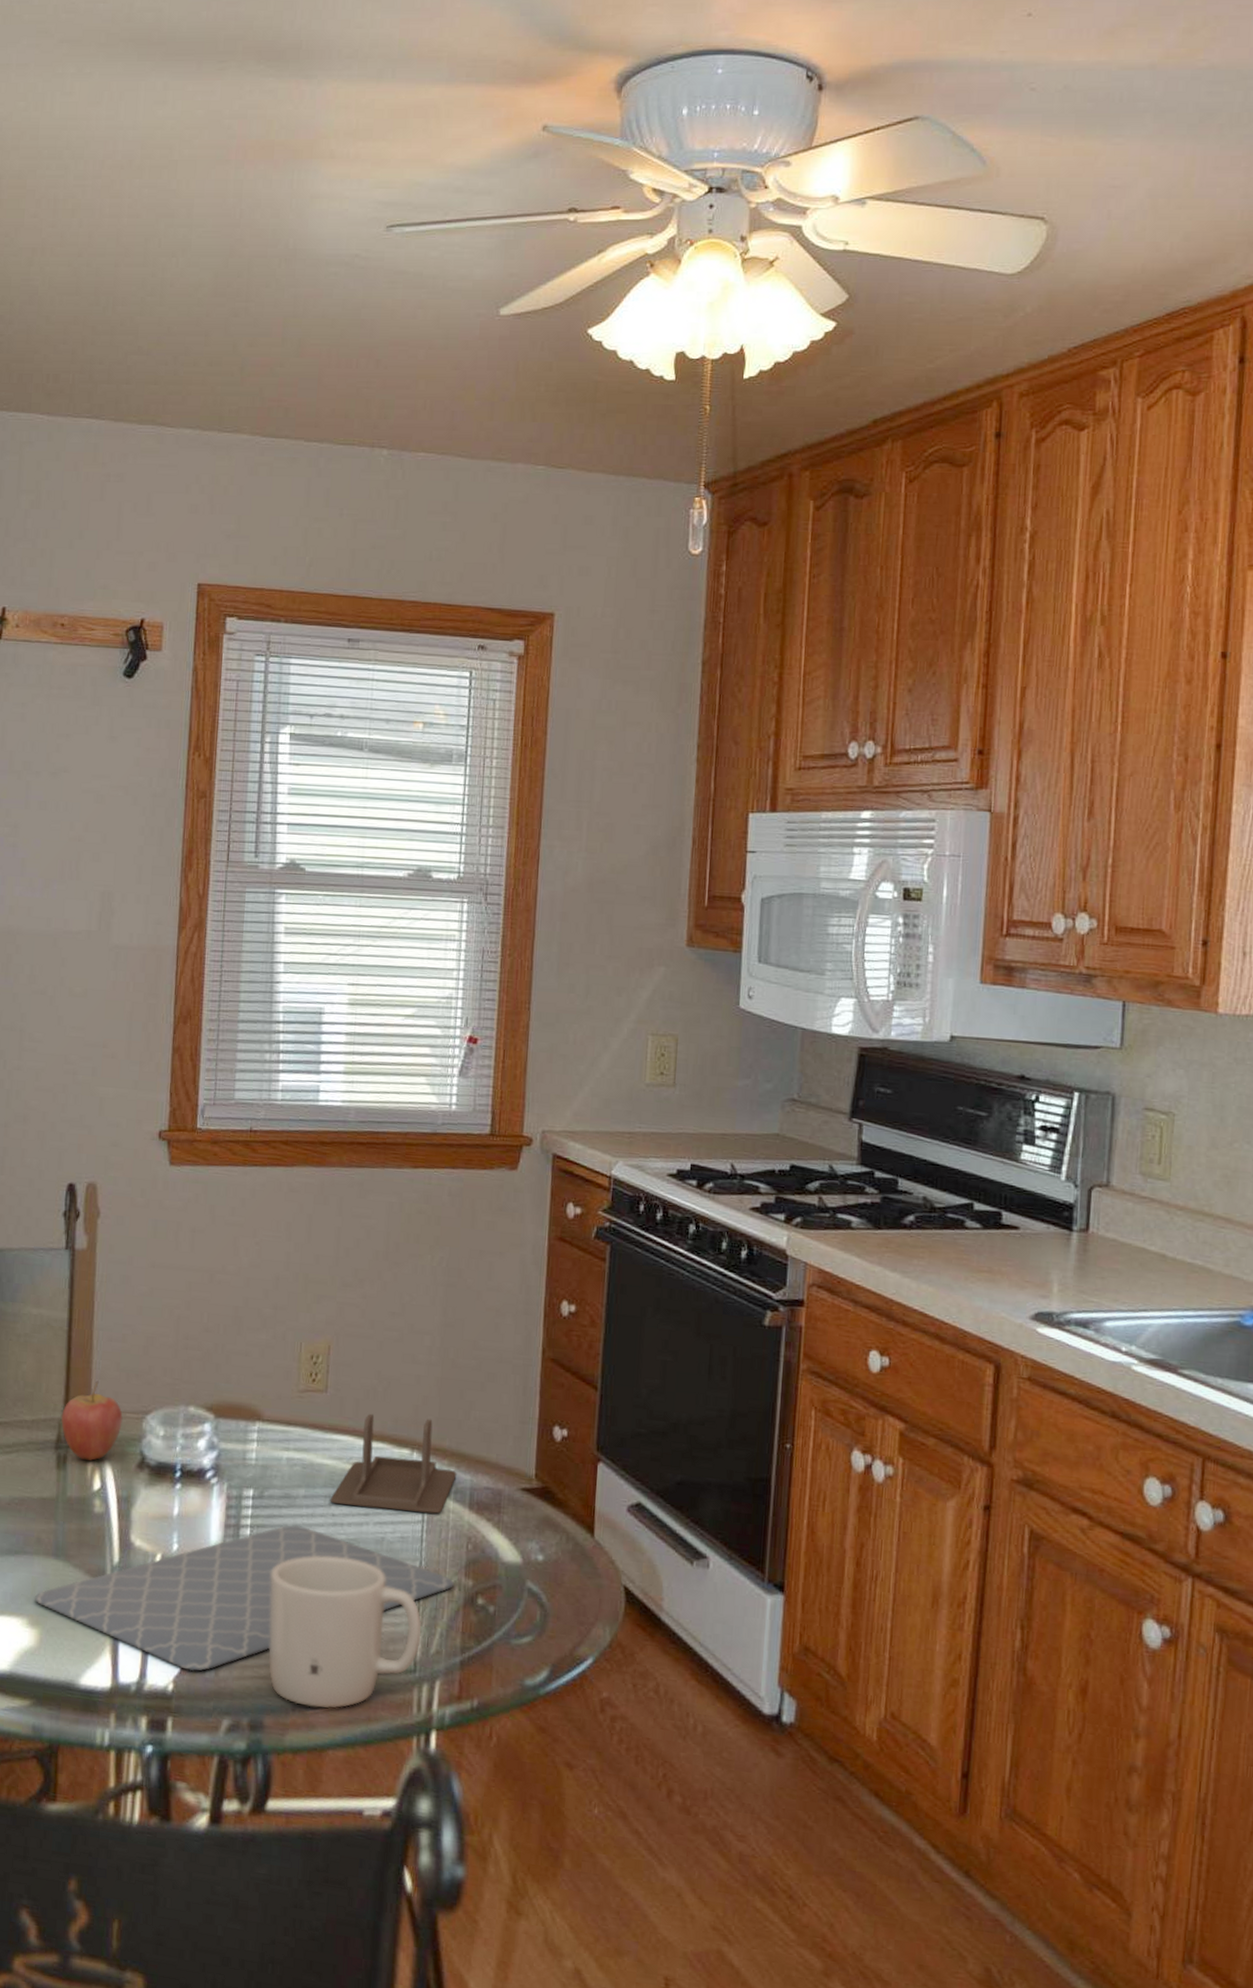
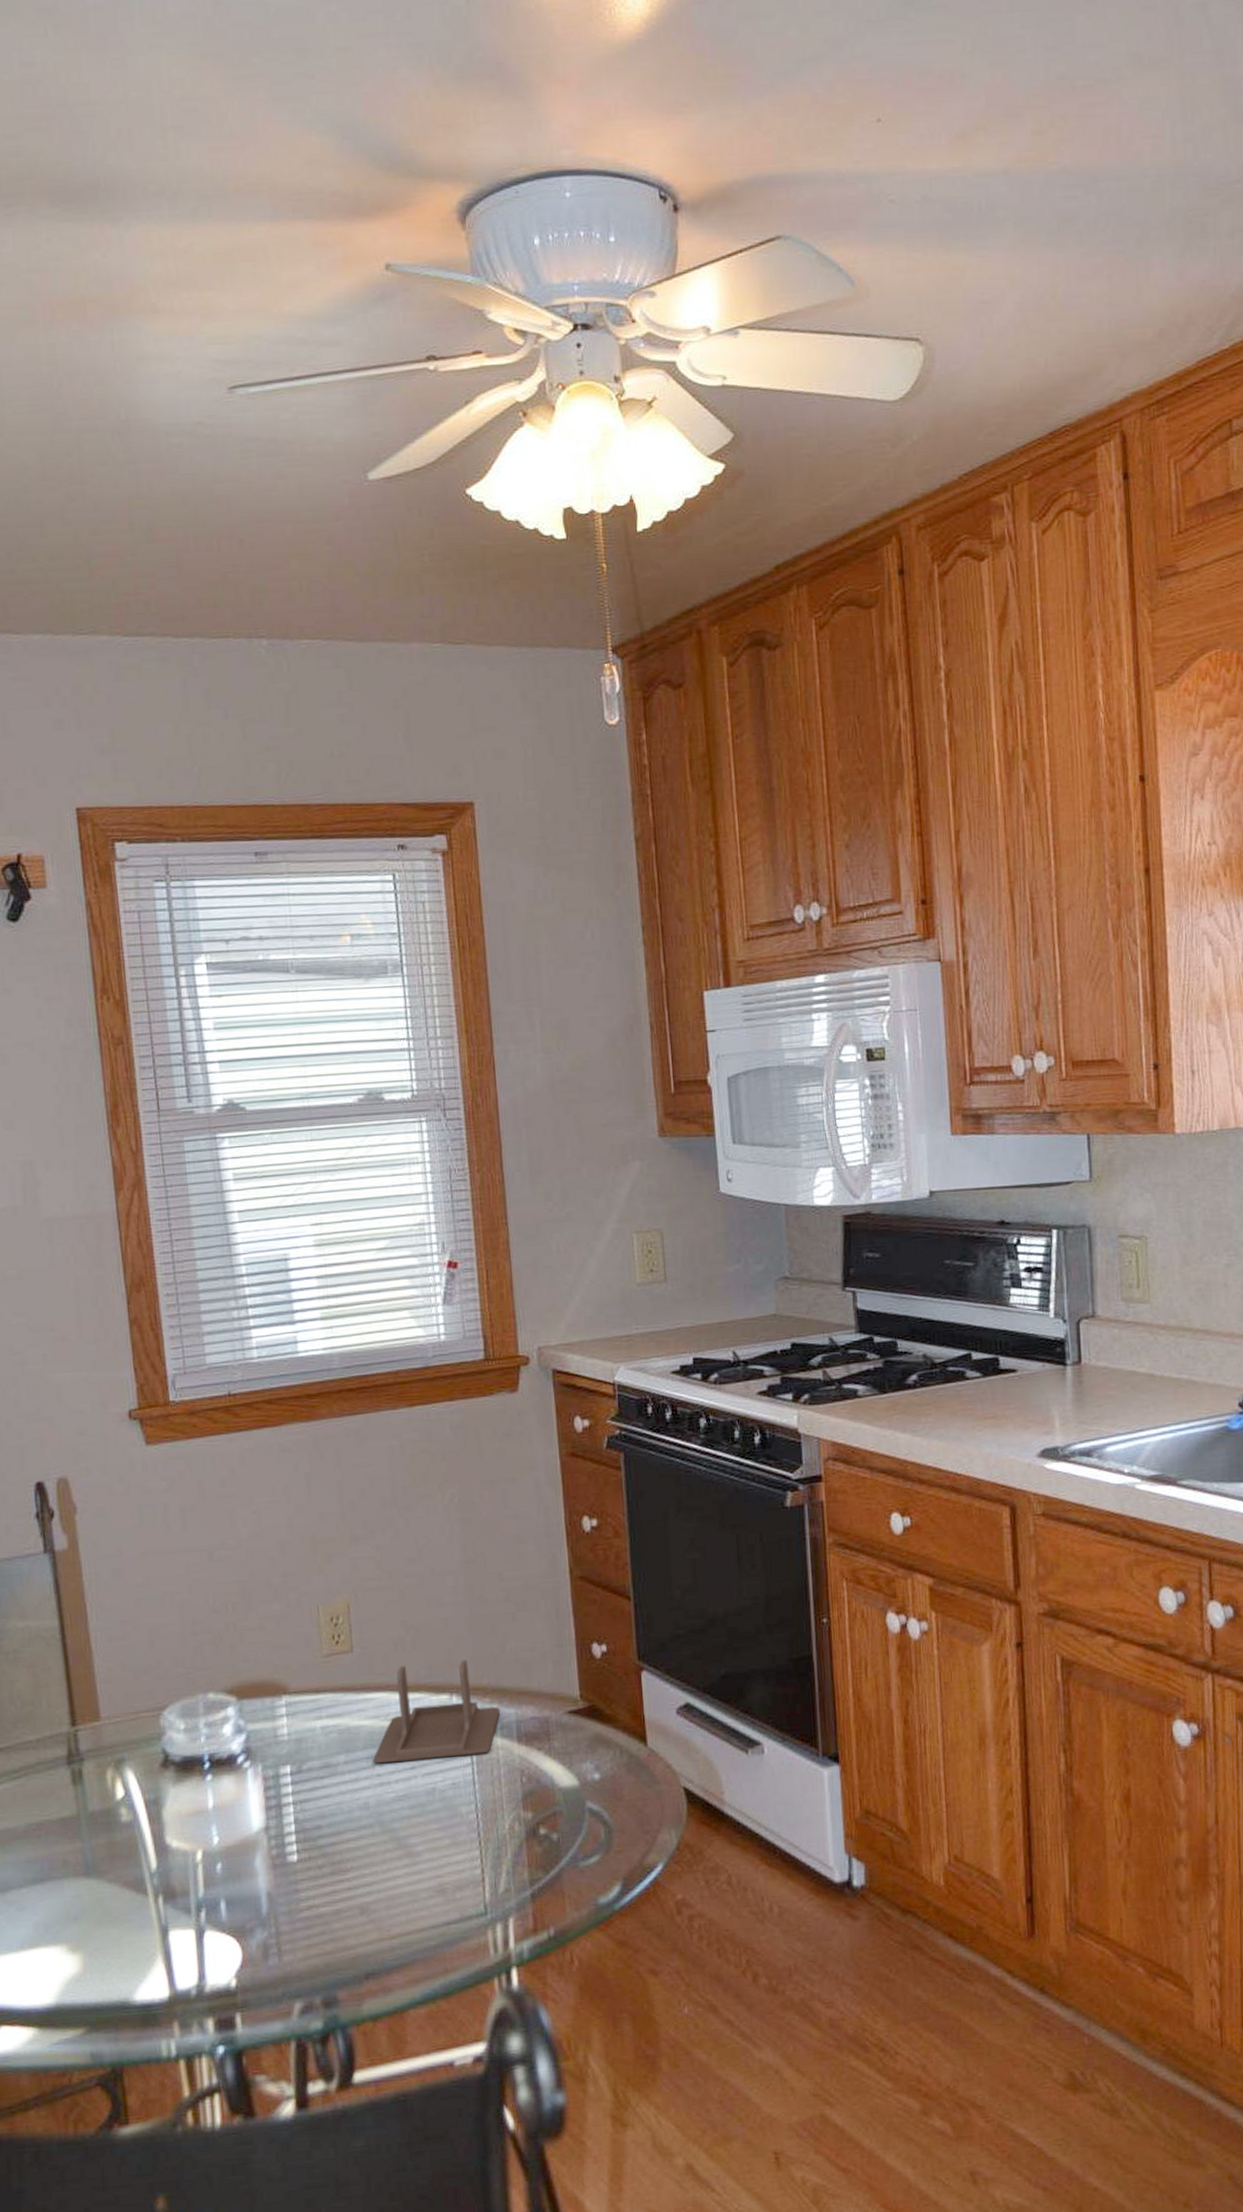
placemat: present [34,1524,454,1672] -> none [70,1792,513,1963]
fruit: present [61,1381,123,1461] -> none [69,1685,138,1770]
mug: present [268,1555,422,1708] -> none [321,1815,488,1972]

